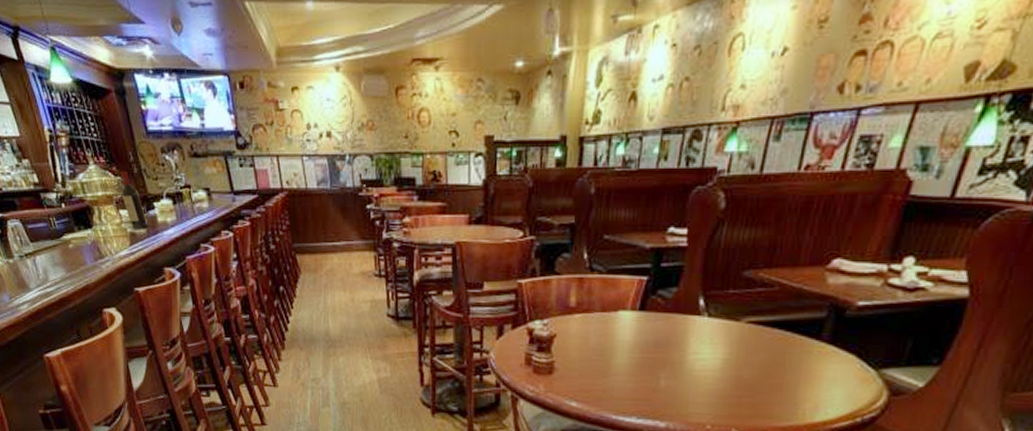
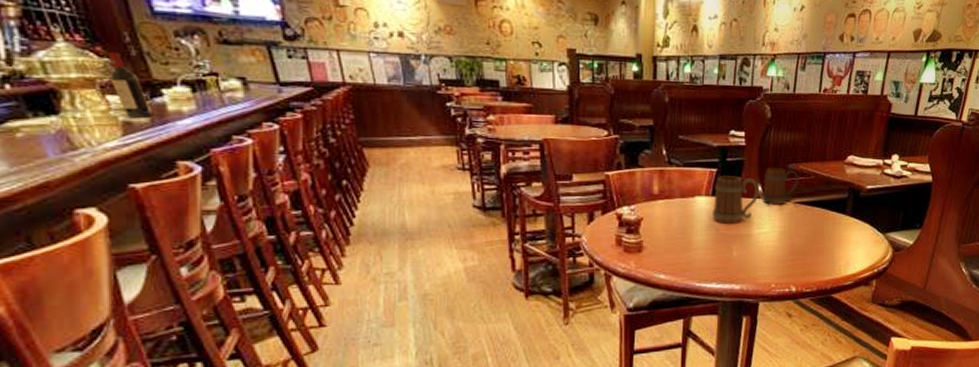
beer mug: none [638,285,700,346] -> present [713,176,759,224]
beer mug: none [702,276,757,325] -> present [761,168,799,205]

